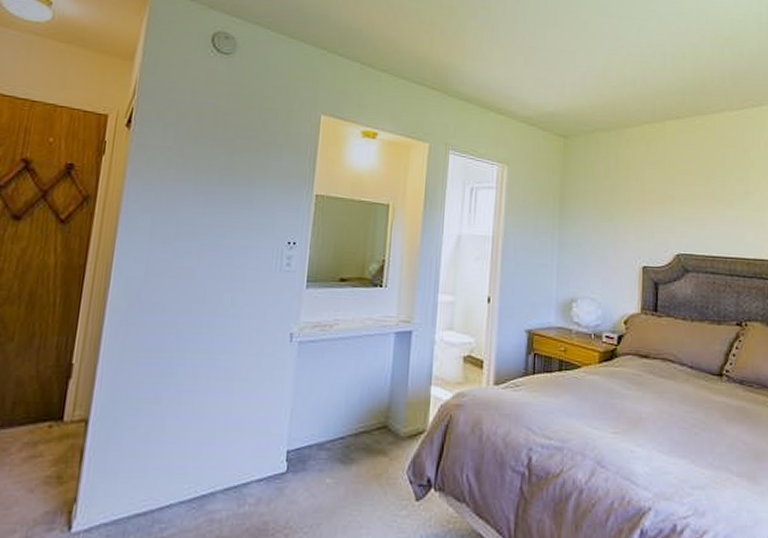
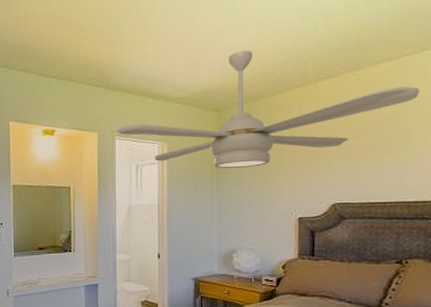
ceiling fan: none [451,76,757,205] -> present [116,50,419,168]

